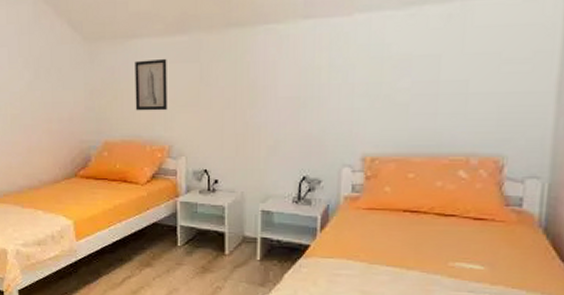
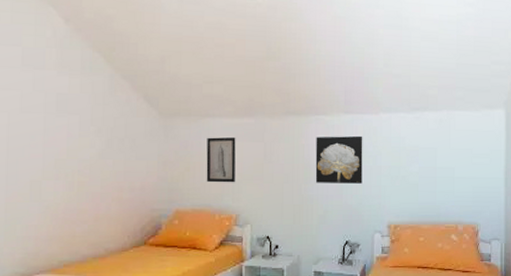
wall art: none [263,45,329,108] -> present [315,135,363,184]

